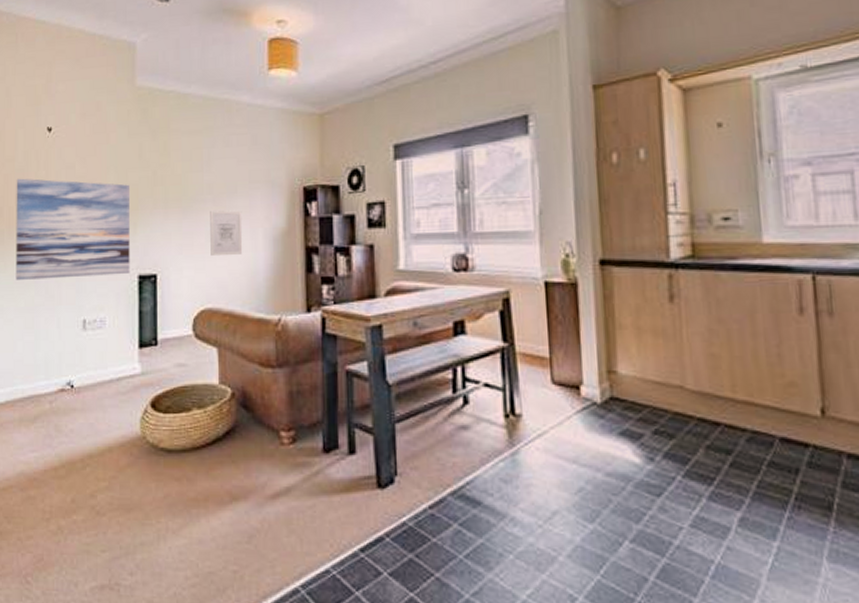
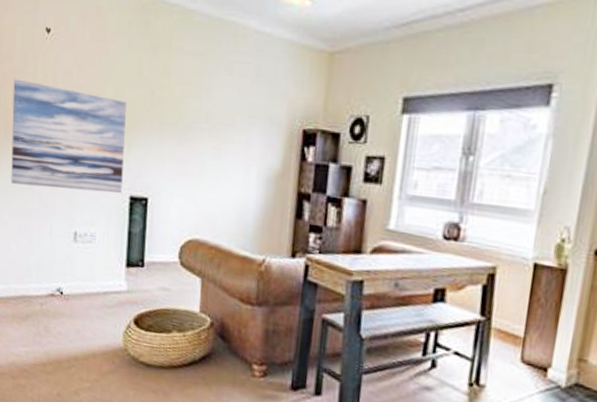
wall art: present [210,210,243,257] -> none [202,140,238,191]

